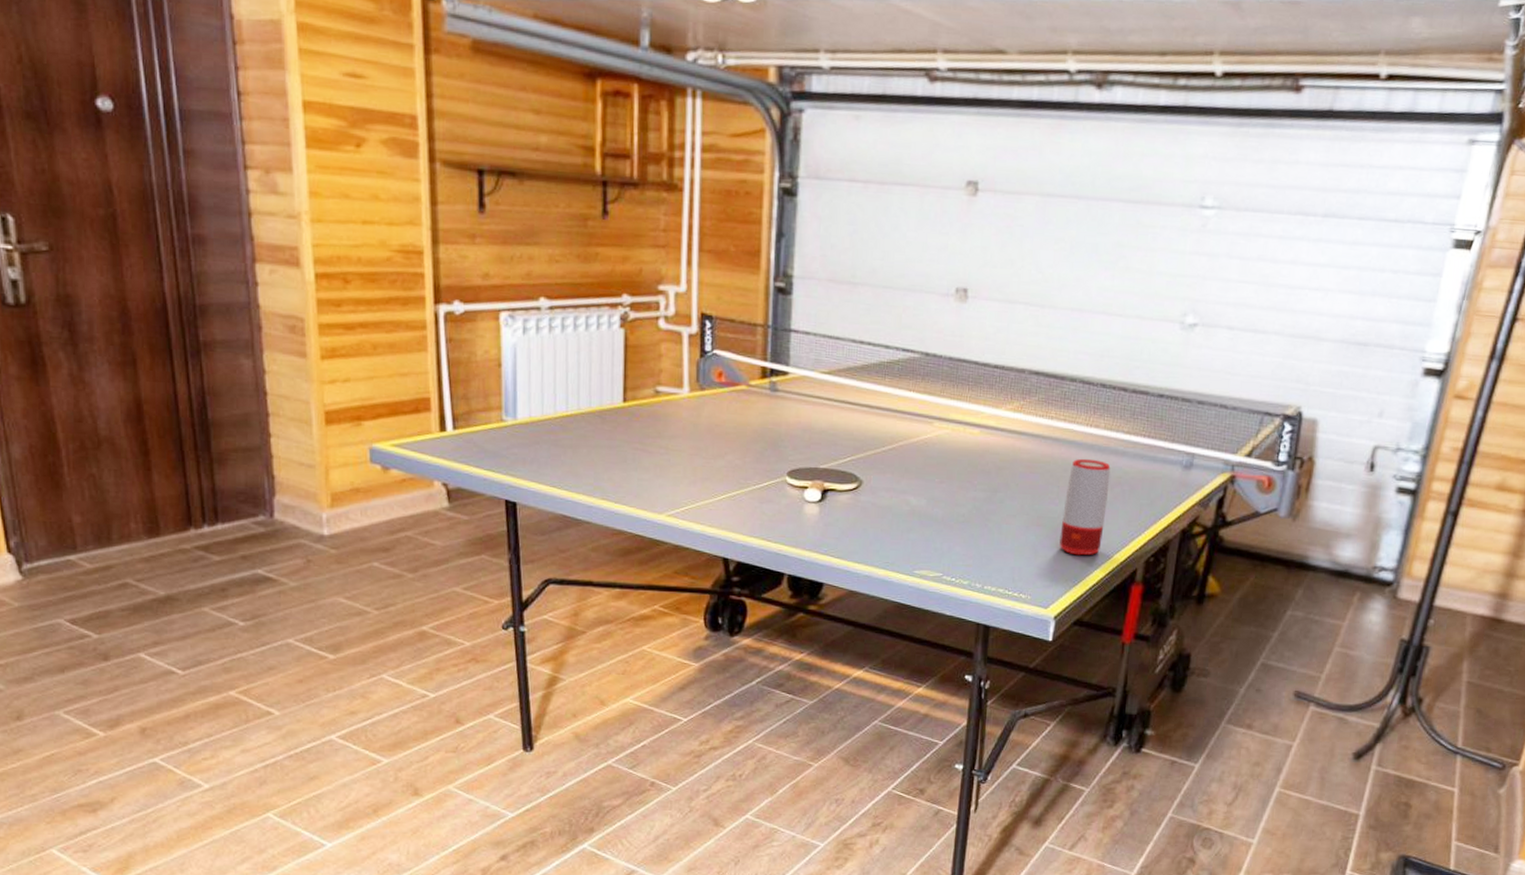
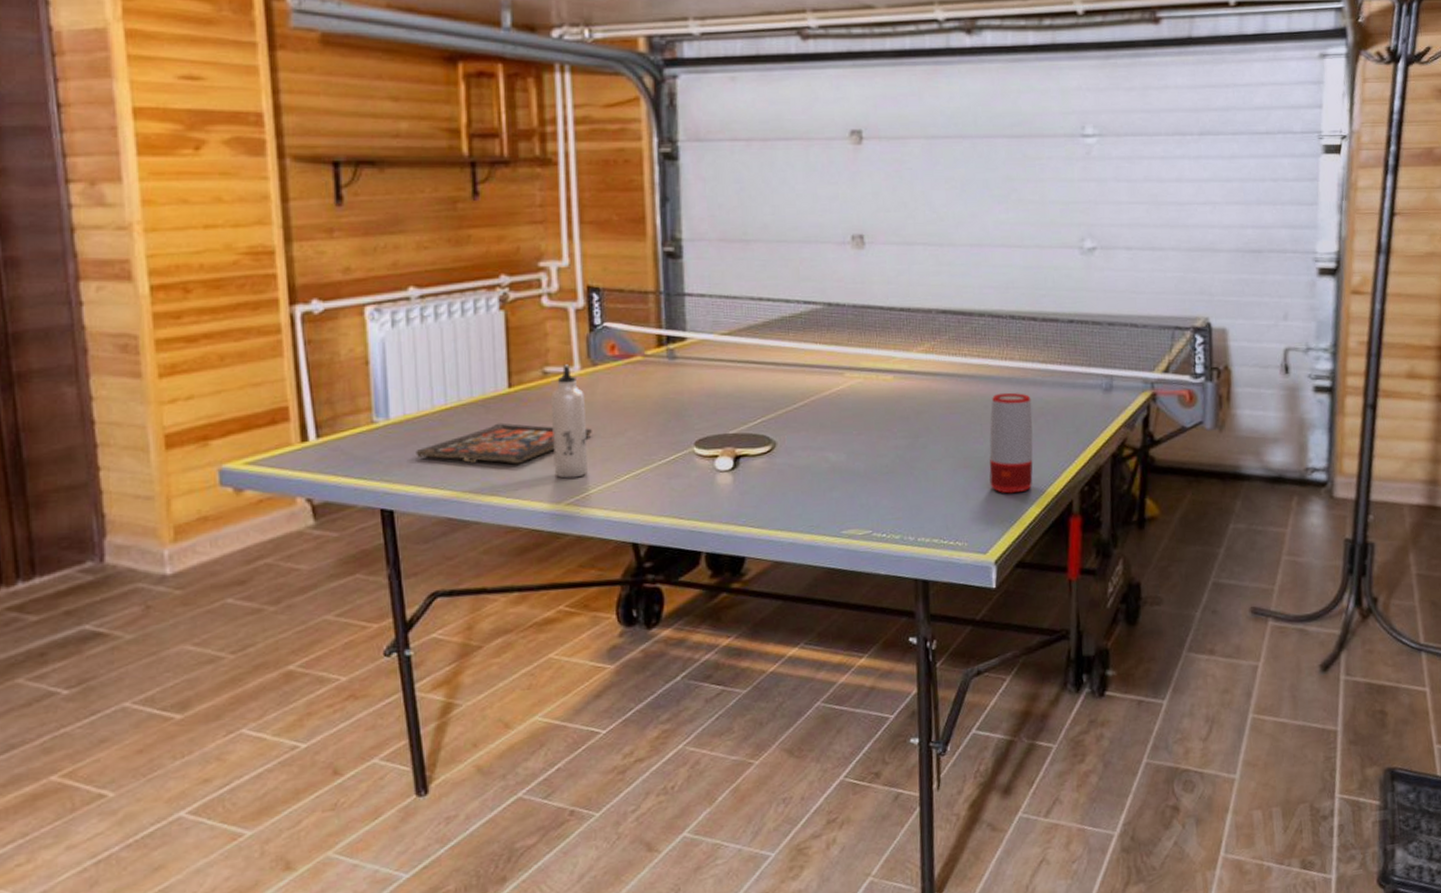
board game: none [538,434,695,474] -> present [416,423,592,464]
water bottle: none [659,386,691,493] -> present [551,364,589,479]

